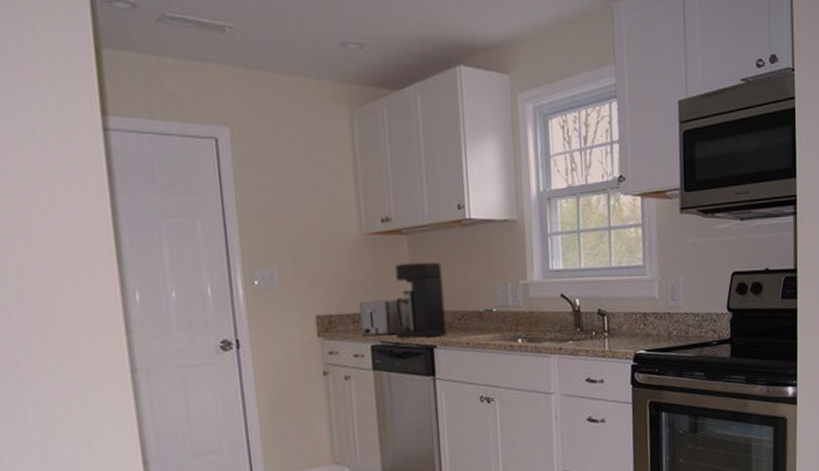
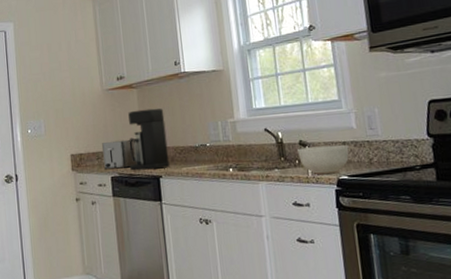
bowl: none [594,315,649,349] -> present [296,144,350,175]

